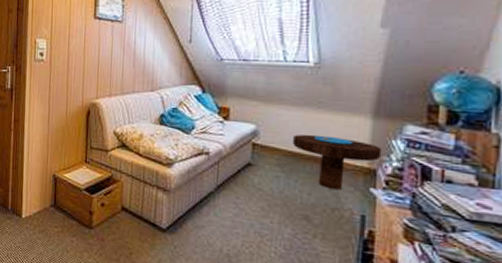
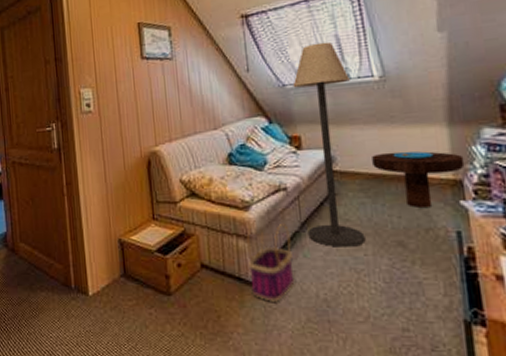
basket: none [162,178,205,249] -> present [246,222,295,302]
floor lamp: none [221,24,286,214] -> present [292,41,366,247]

